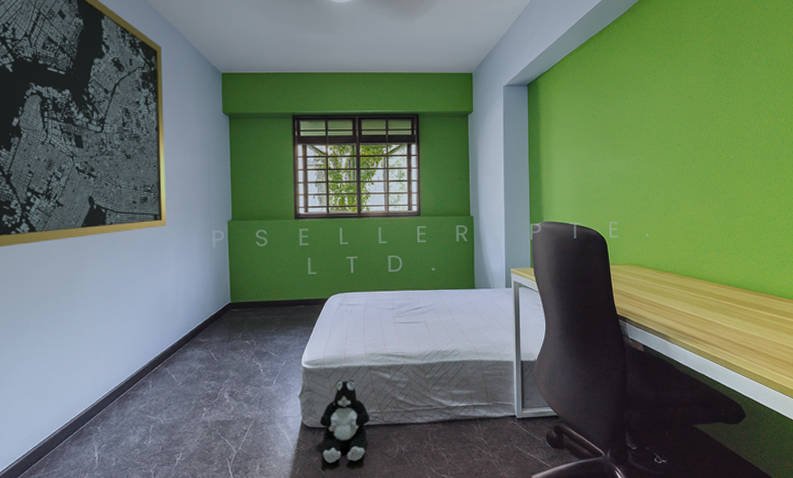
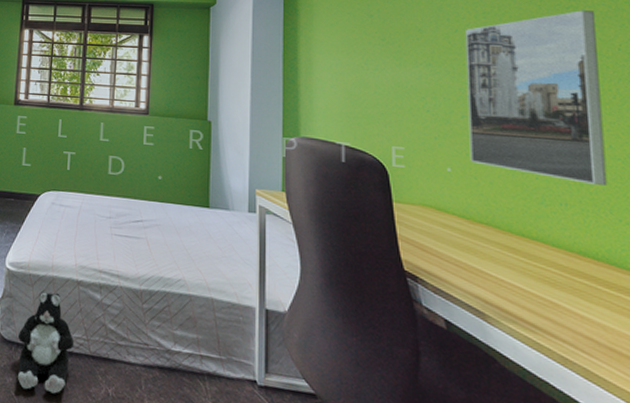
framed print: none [660,105,744,235] -> present [464,10,608,186]

